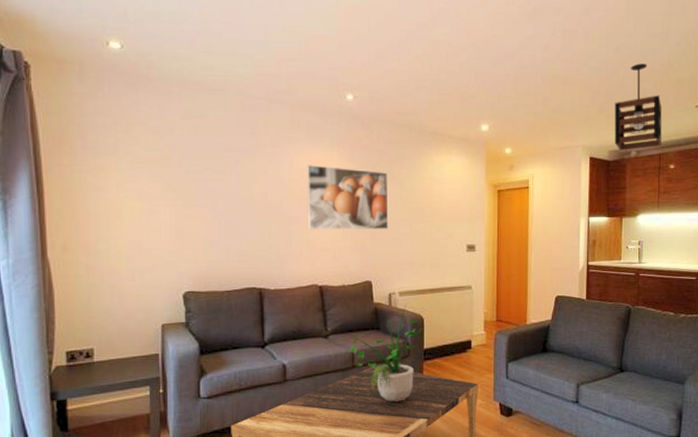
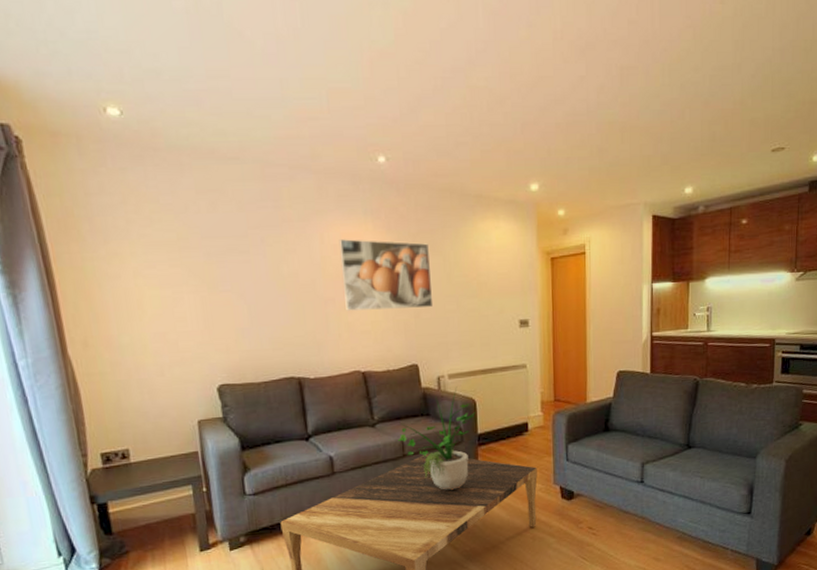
pendant light: present [614,63,662,151] -> none [679,103,733,206]

